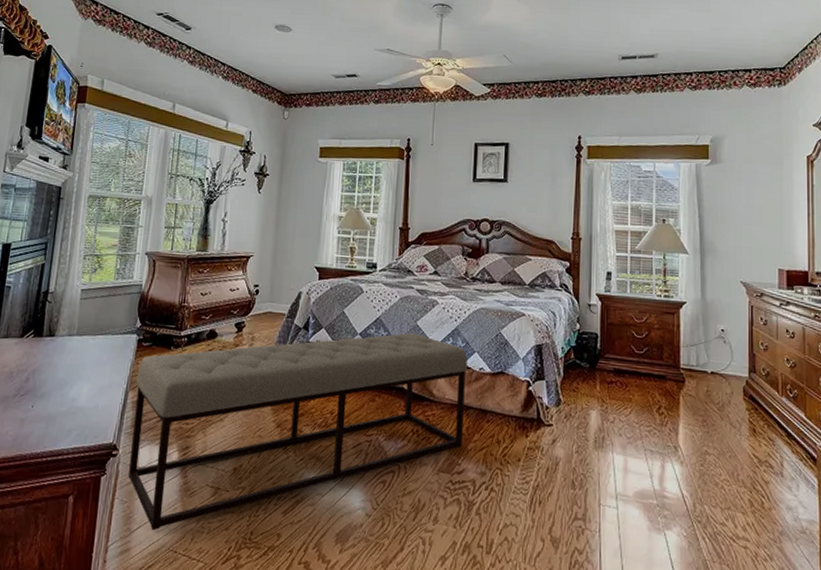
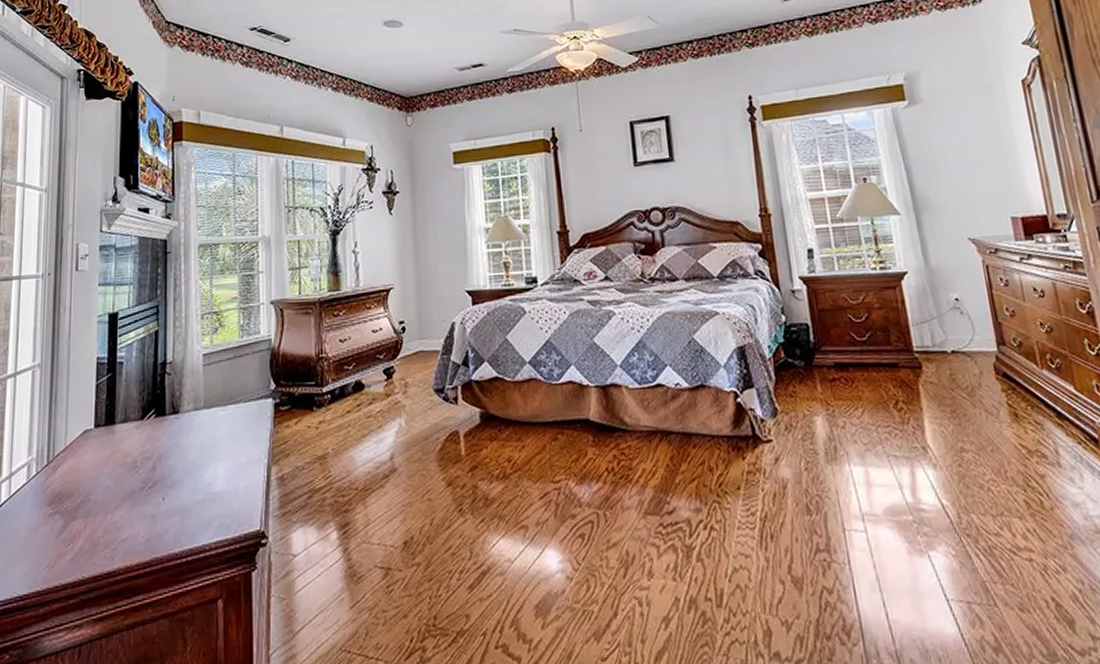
bench: present [128,333,468,531] -> none [277,353,668,630]

